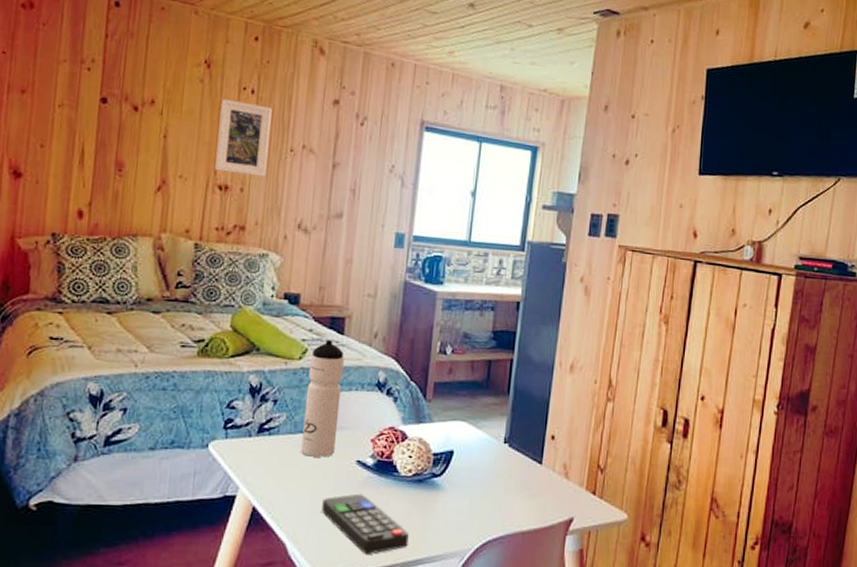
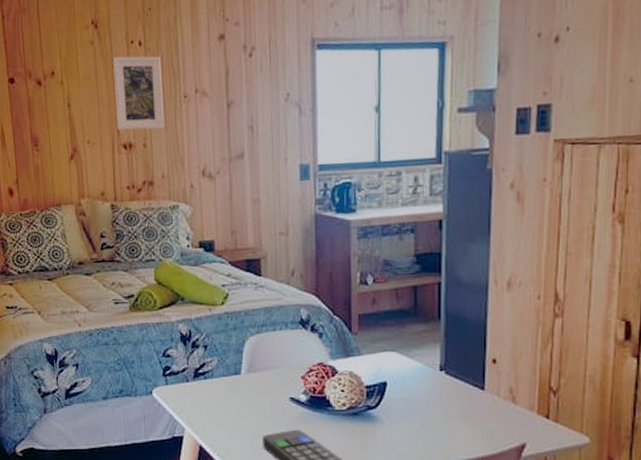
water bottle: present [301,339,344,457] -> none [233,282,268,397]

